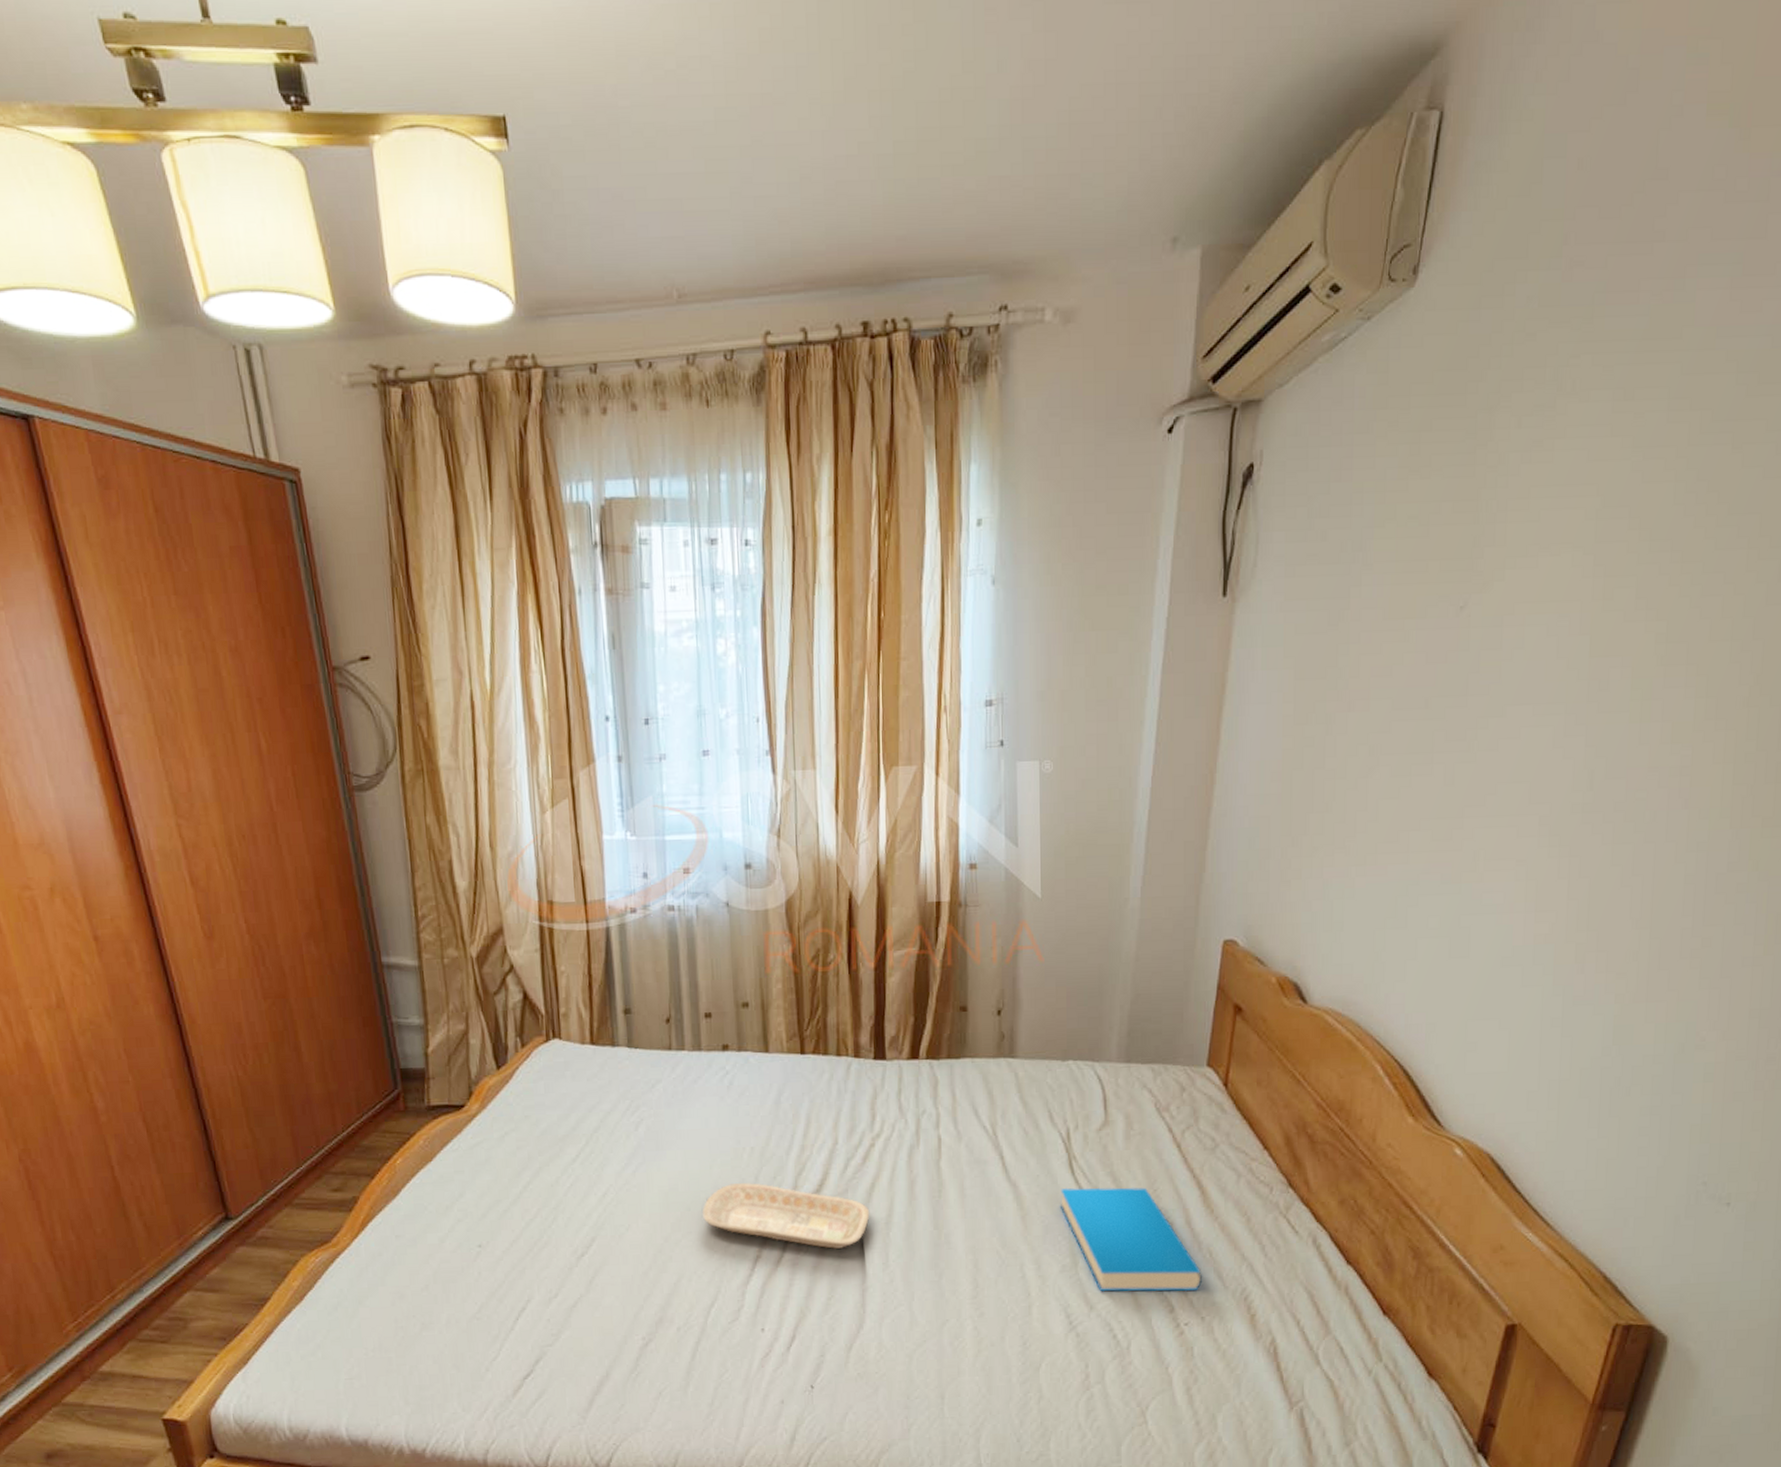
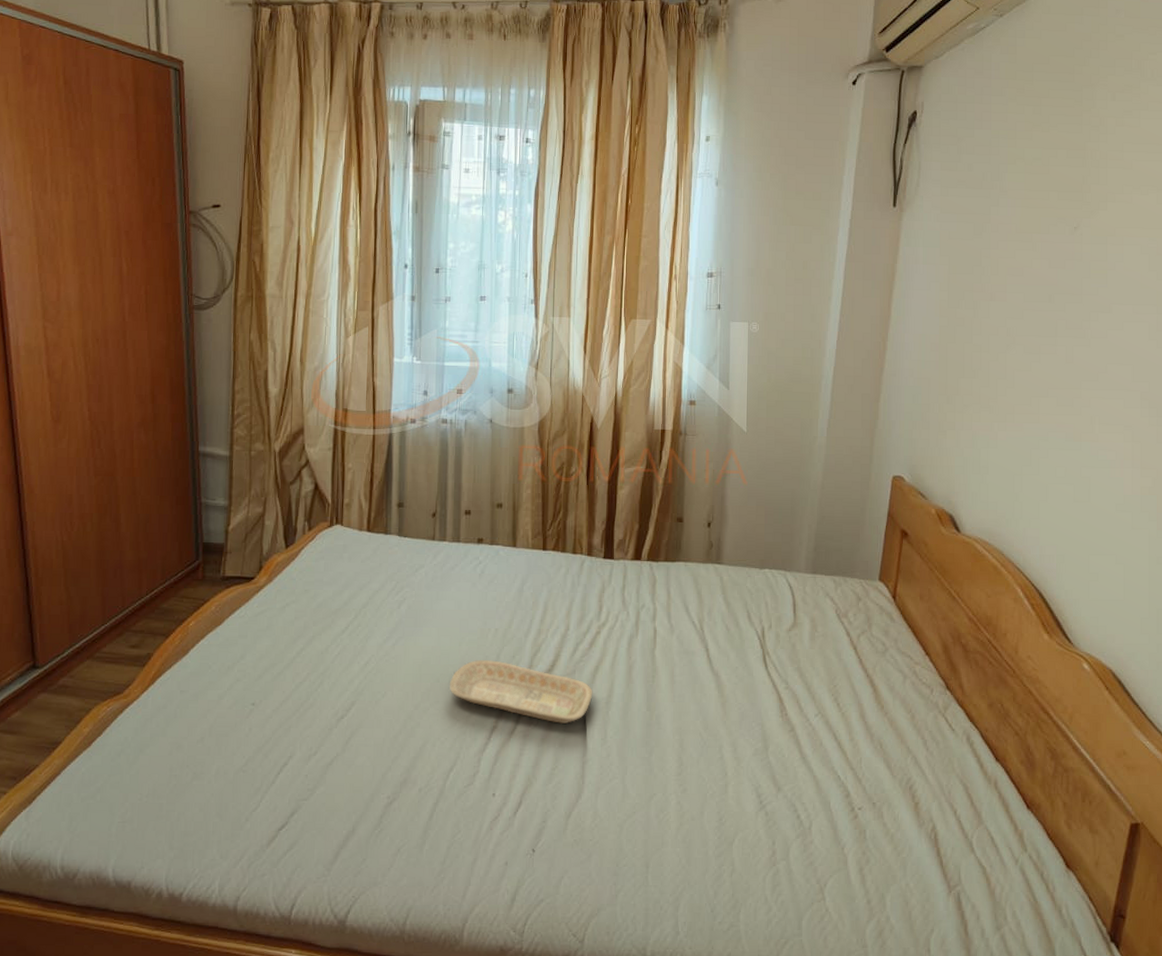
book: present [1059,1187,1202,1292] -> none [754,679,874,779]

